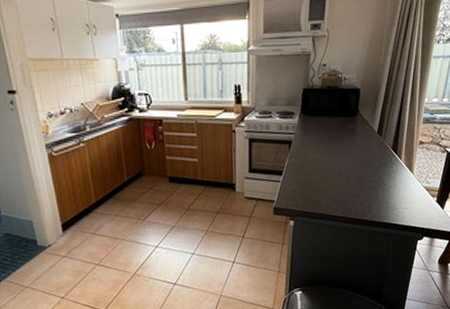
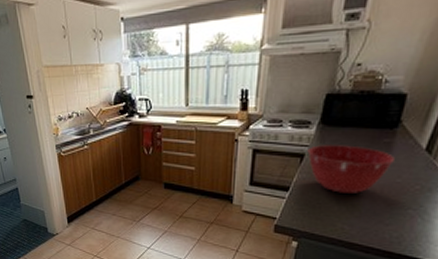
mixing bowl: none [294,131,358,173] -> present [307,145,395,193]

